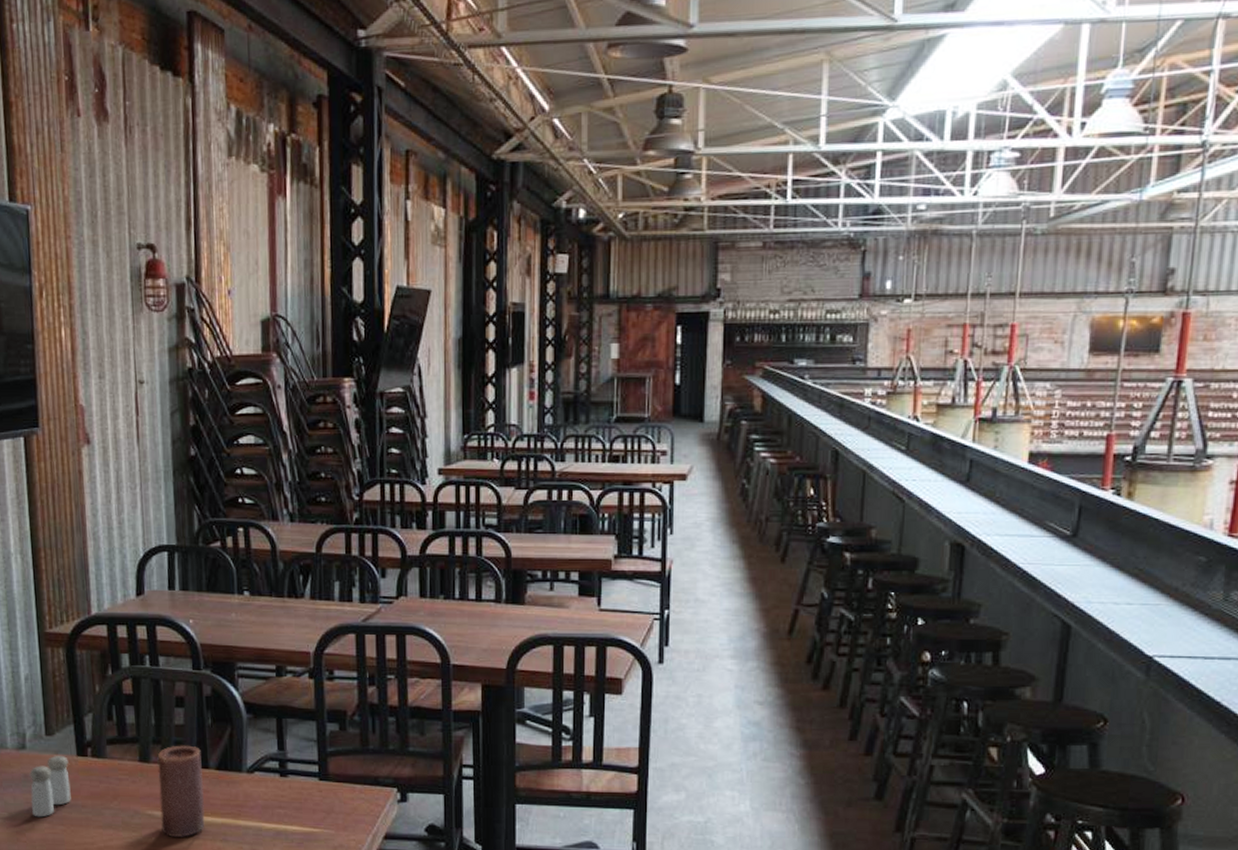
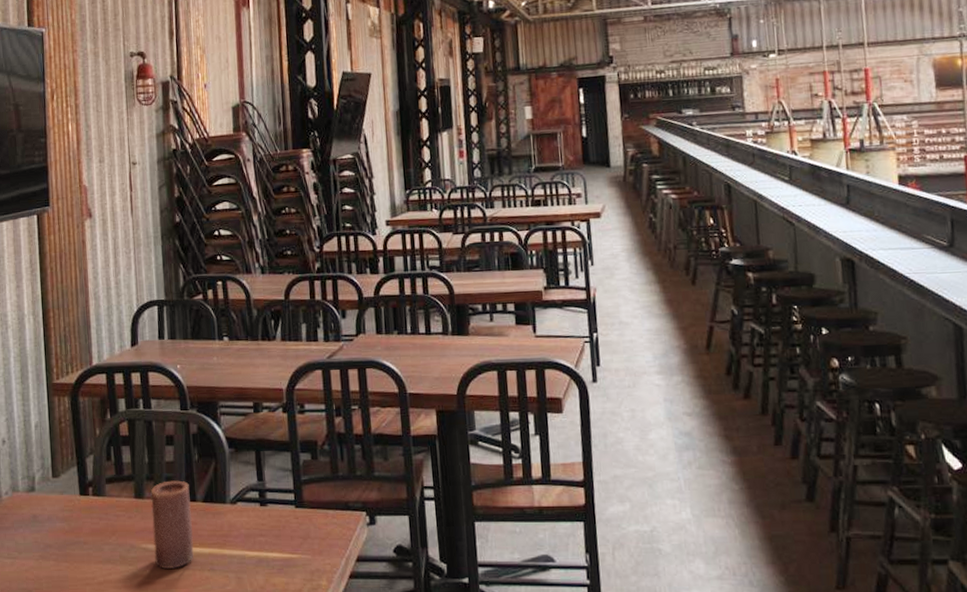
salt and pepper shaker: present [29,756,71,818] -> none [38,496,74,556]

